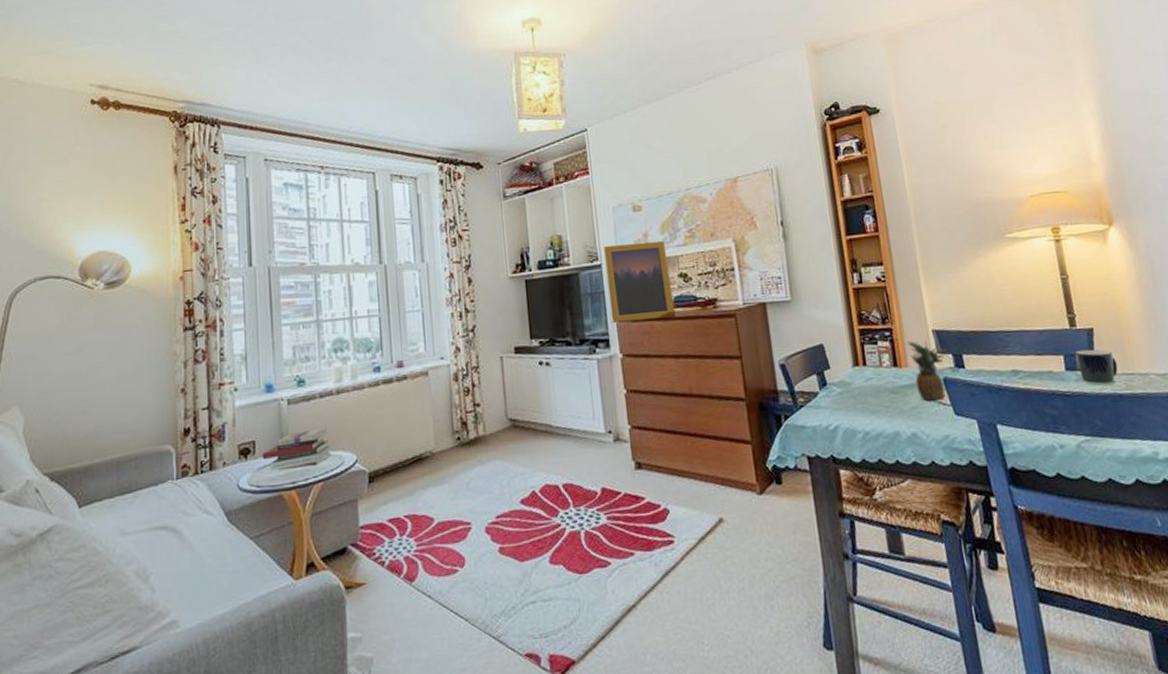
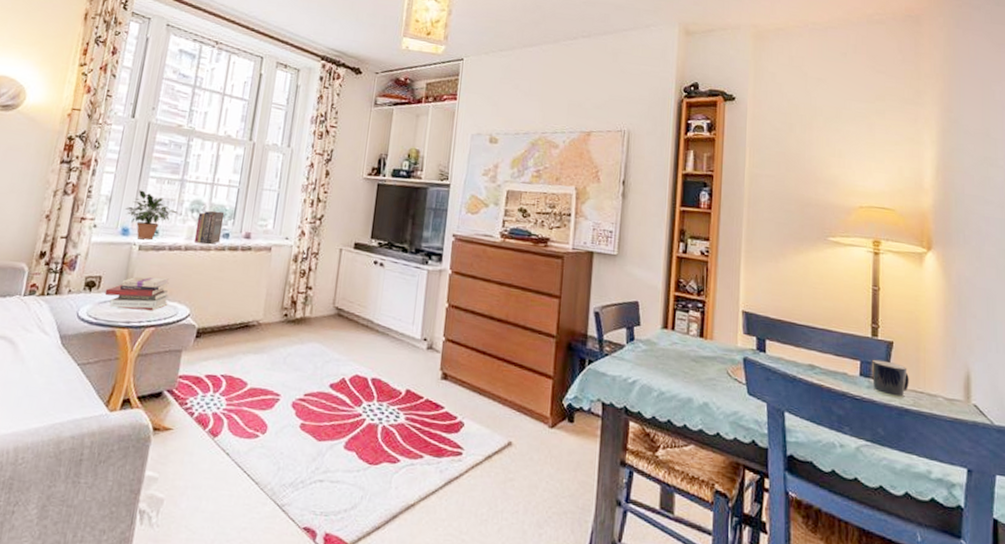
potted plant: none [264,341,321,393] -> present [125,190,178,241]
books: none [342,345,372,384] -> present [193,210,225,245]
picture frame: present [603,241,676,323] -> none [448,168,512,248]
fruit: present [907,341,947,402] -> none [716,316,752,378]

